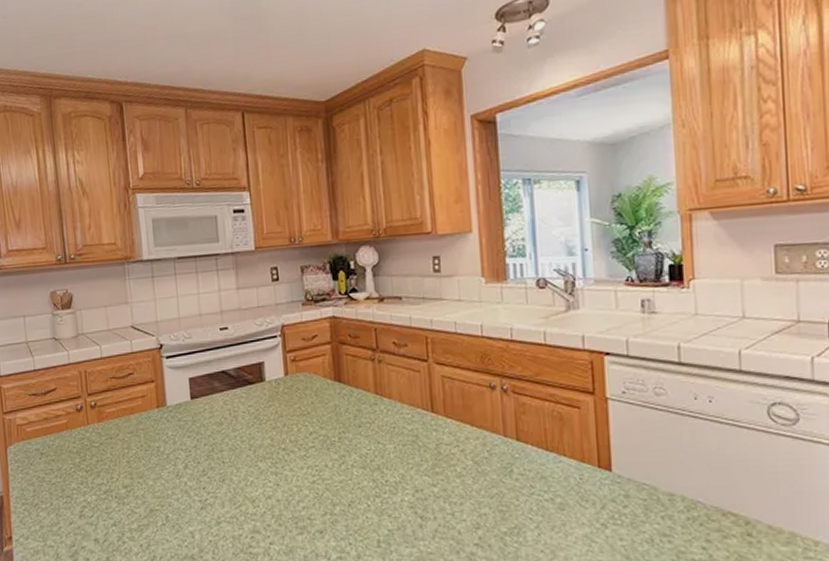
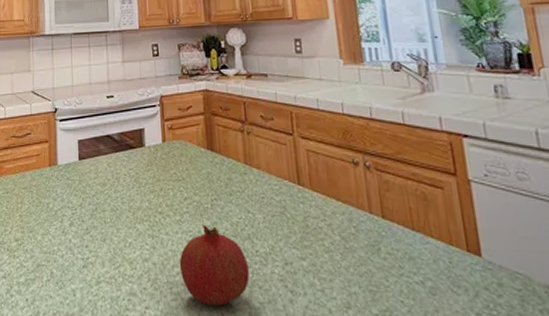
fruit: none [304,458,378,536] -> present [179,224,249,306]

